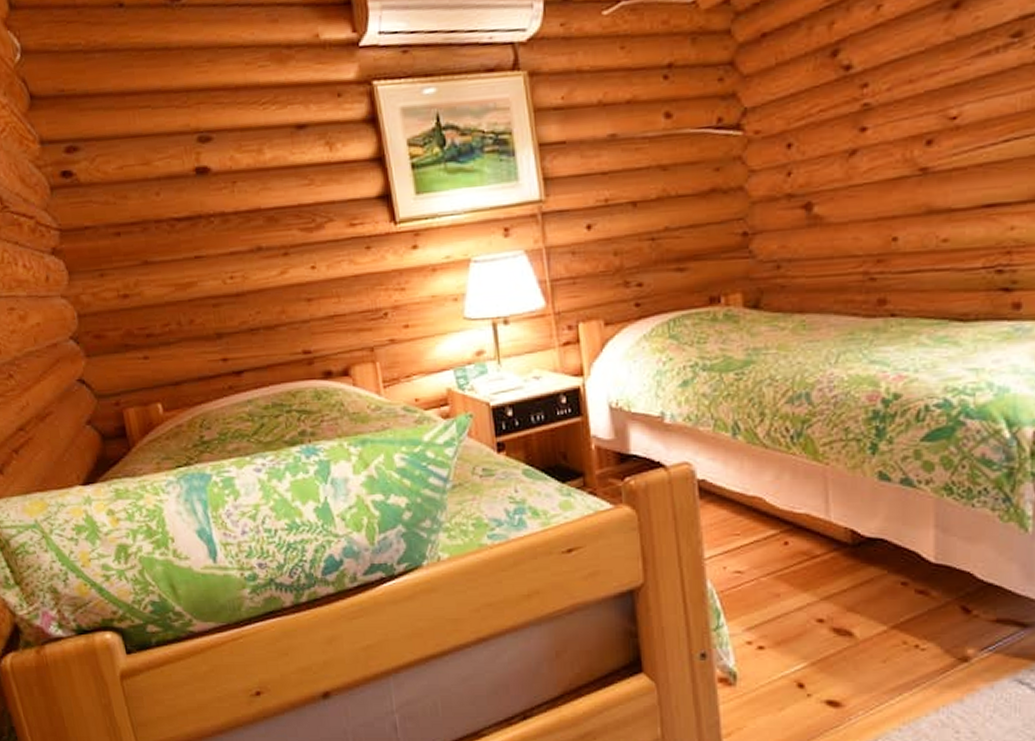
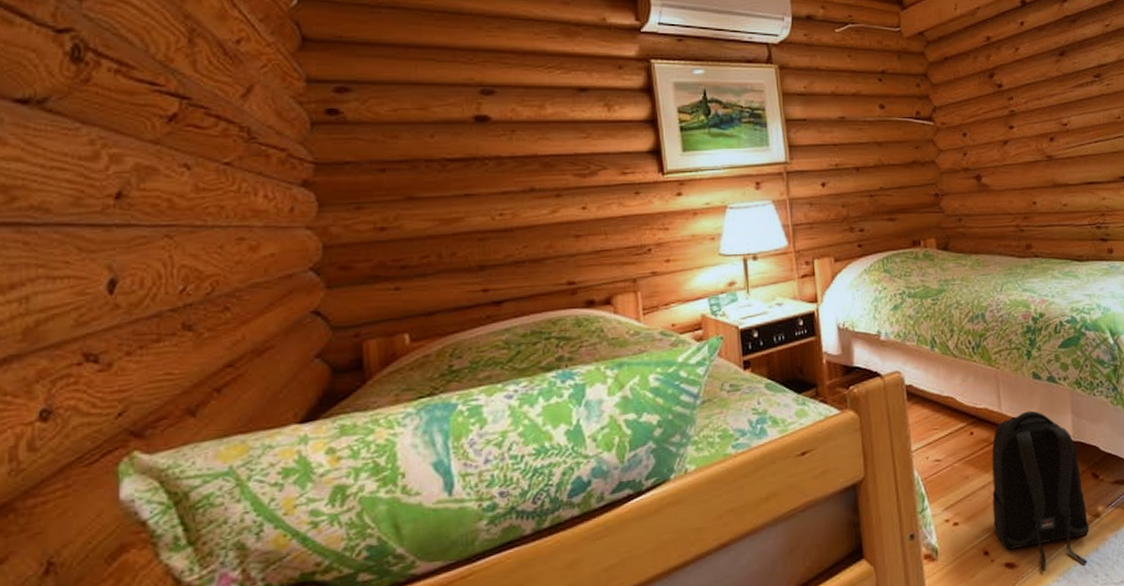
backpack: none [812,520,952,717] -> present [992,410,1089,572]

